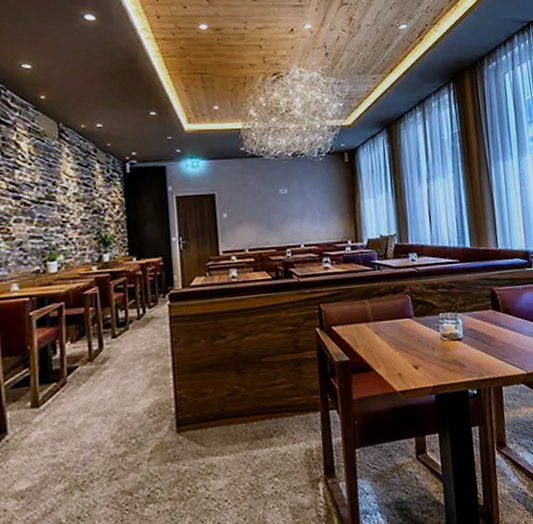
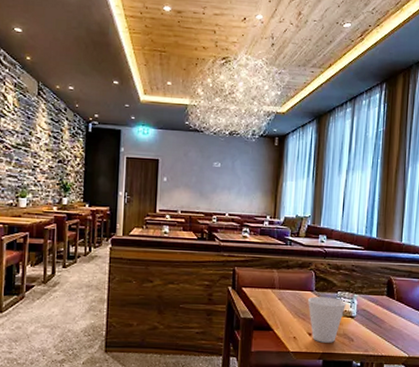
cup: none [408,321,450,375] -> present [308,296,346,343]

